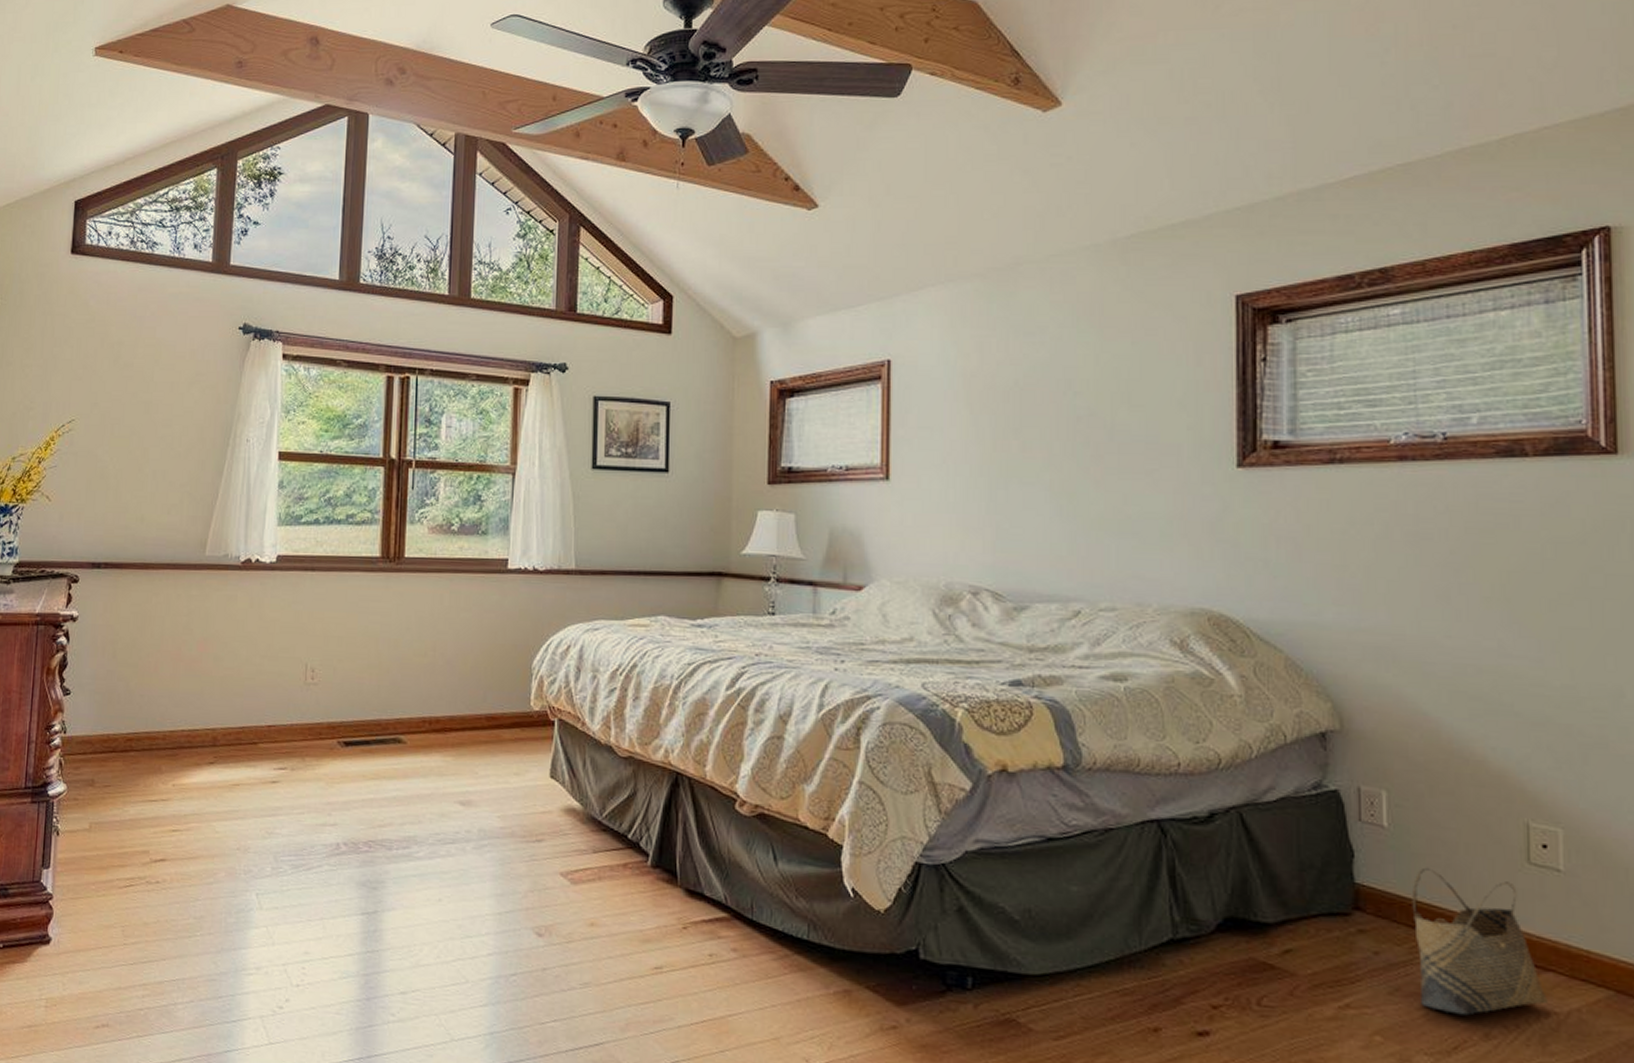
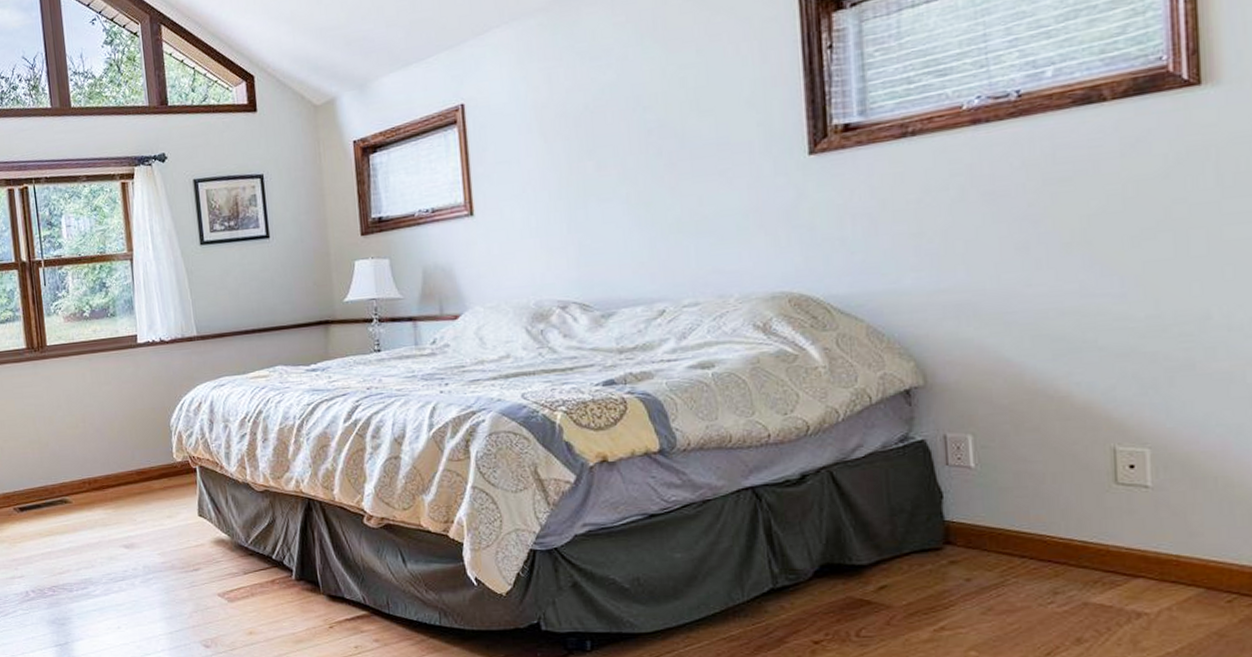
basket: present [1411,867,1548,1016] -> none [1000,499,1138,625]

